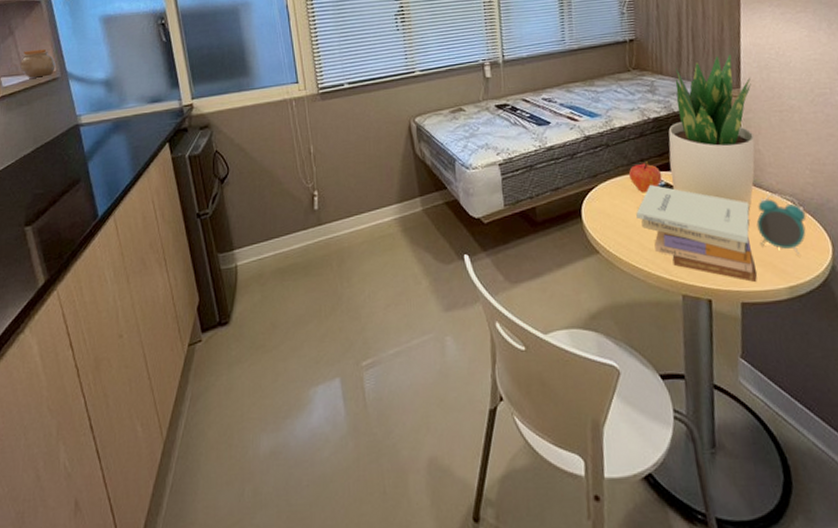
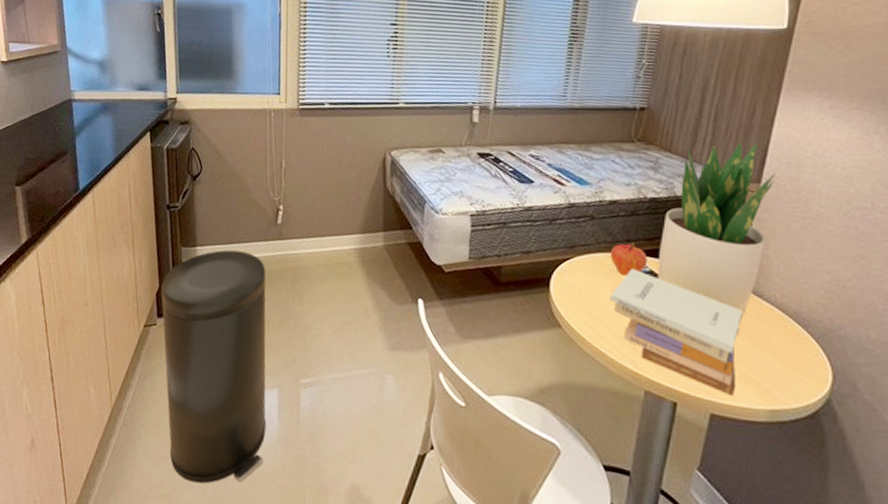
jar: present [19,48,56,78] -> none [26,21,58,49]
pedal bin: none [202,245,336,501] -> present [161,250,267,484]
alarm clock: present [756,193,806,255] -> none [746,305,809,379]

